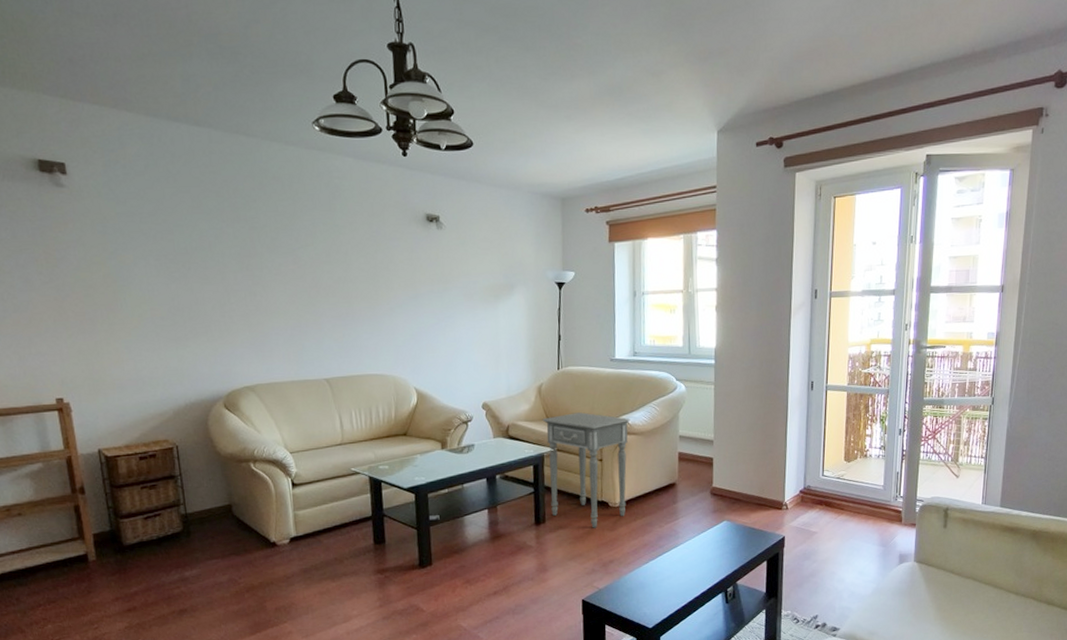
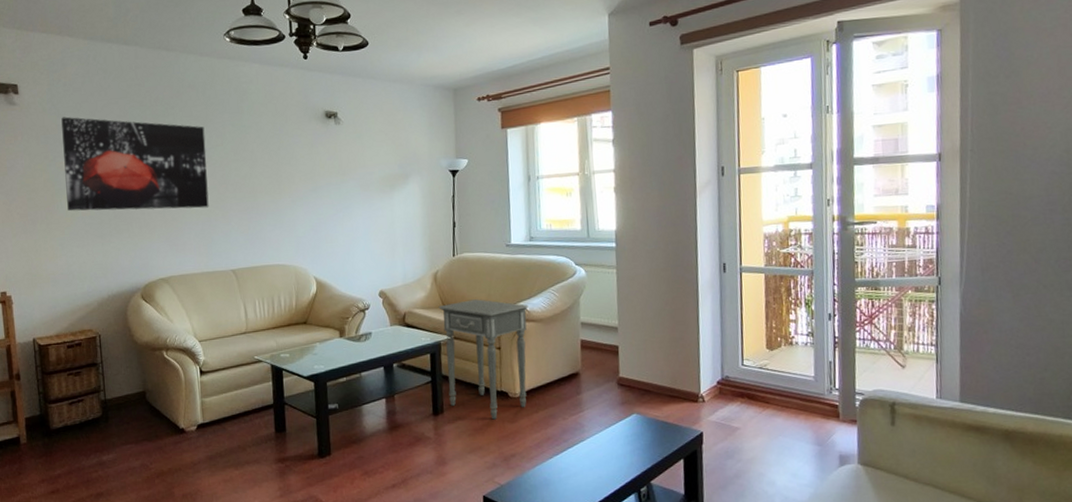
wall art: none [121,204,299,313] -> present [61,116,209,211]

